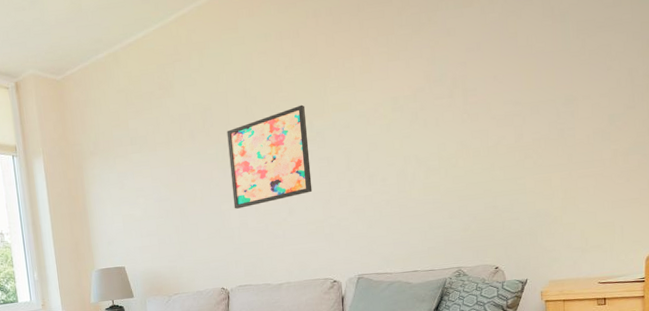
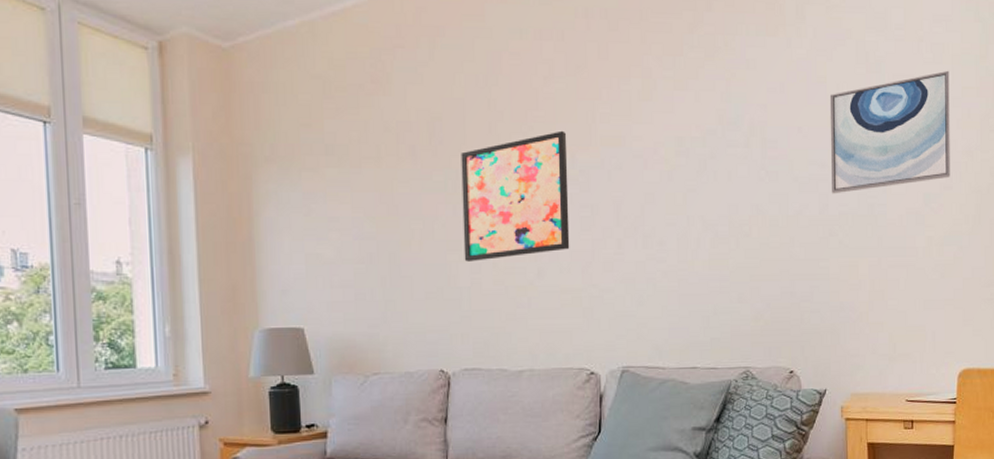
wall art: none [520,10,633,125] -> present [829,70,950,194]

